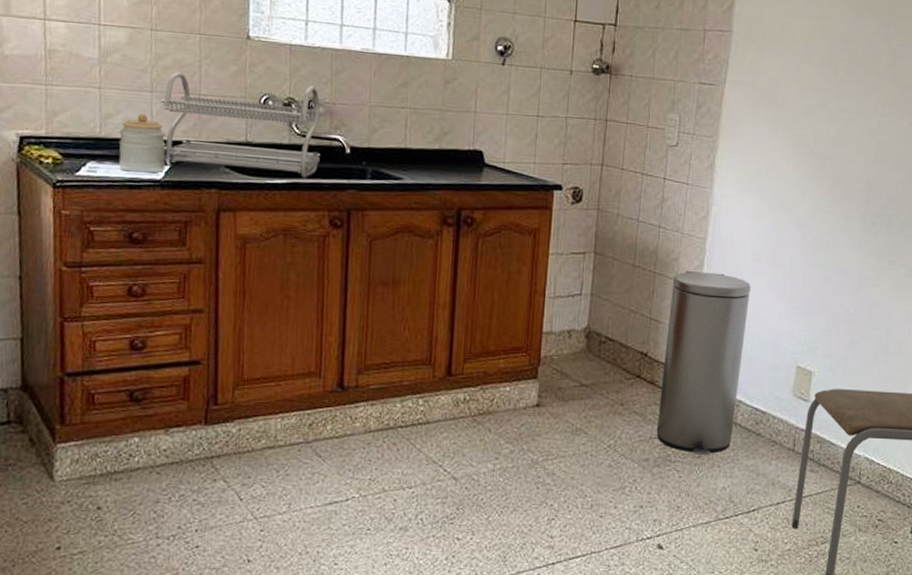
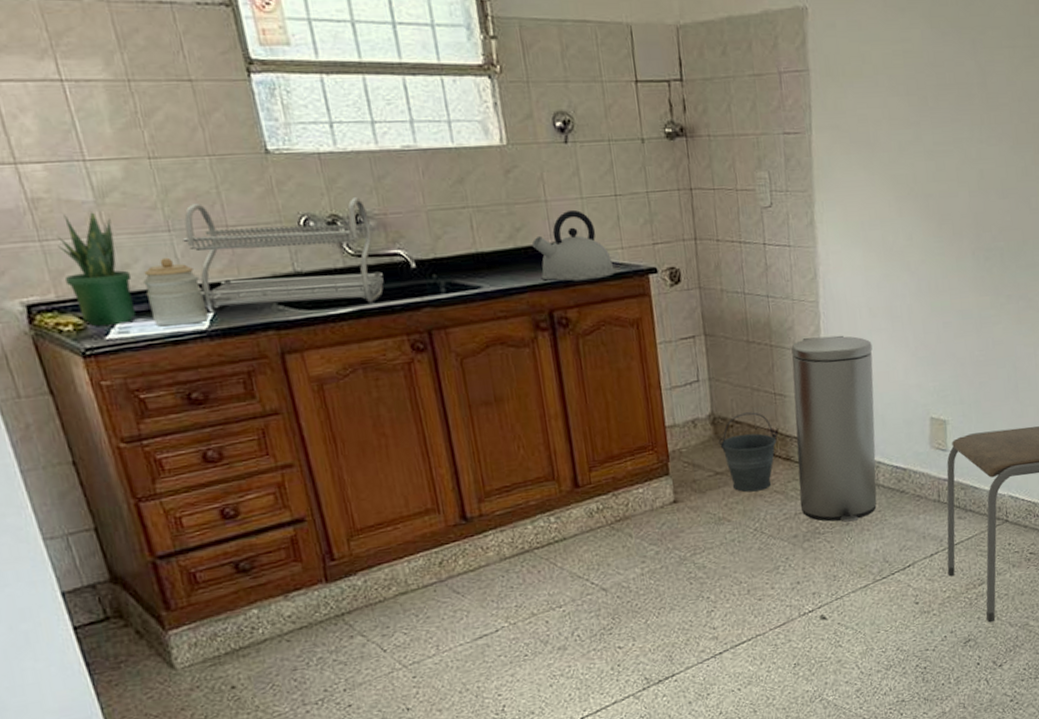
planter: none [56,65,111,164] -> present [56,212,137,326]
kettle: none [454,123,525,188] -> present [531,209,616,282]
bucket: none [589,331,647,409] -> present [718,412,778,492]

